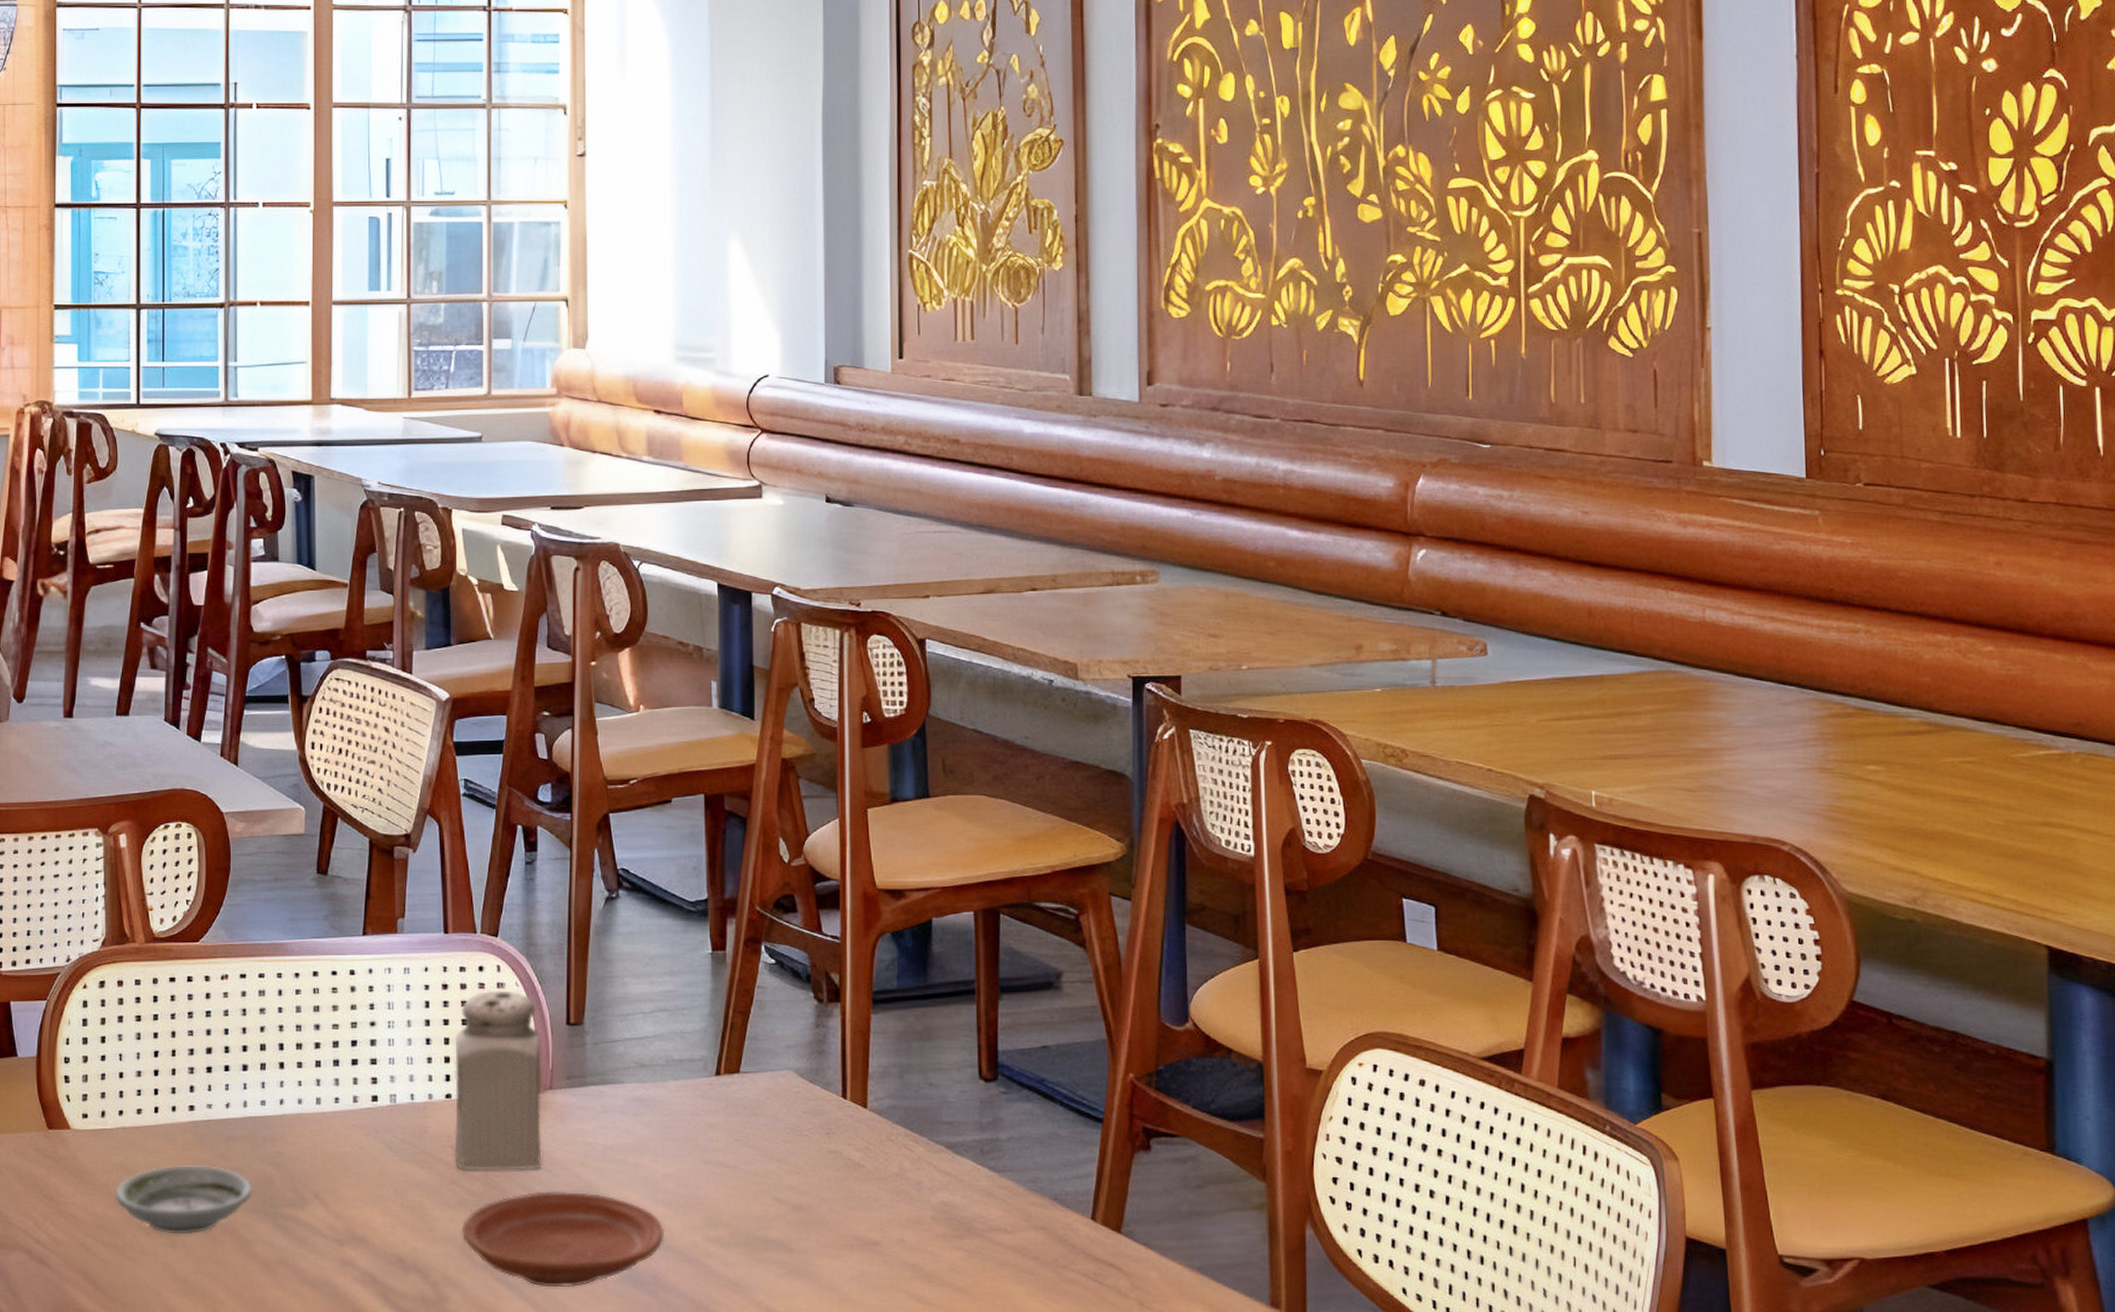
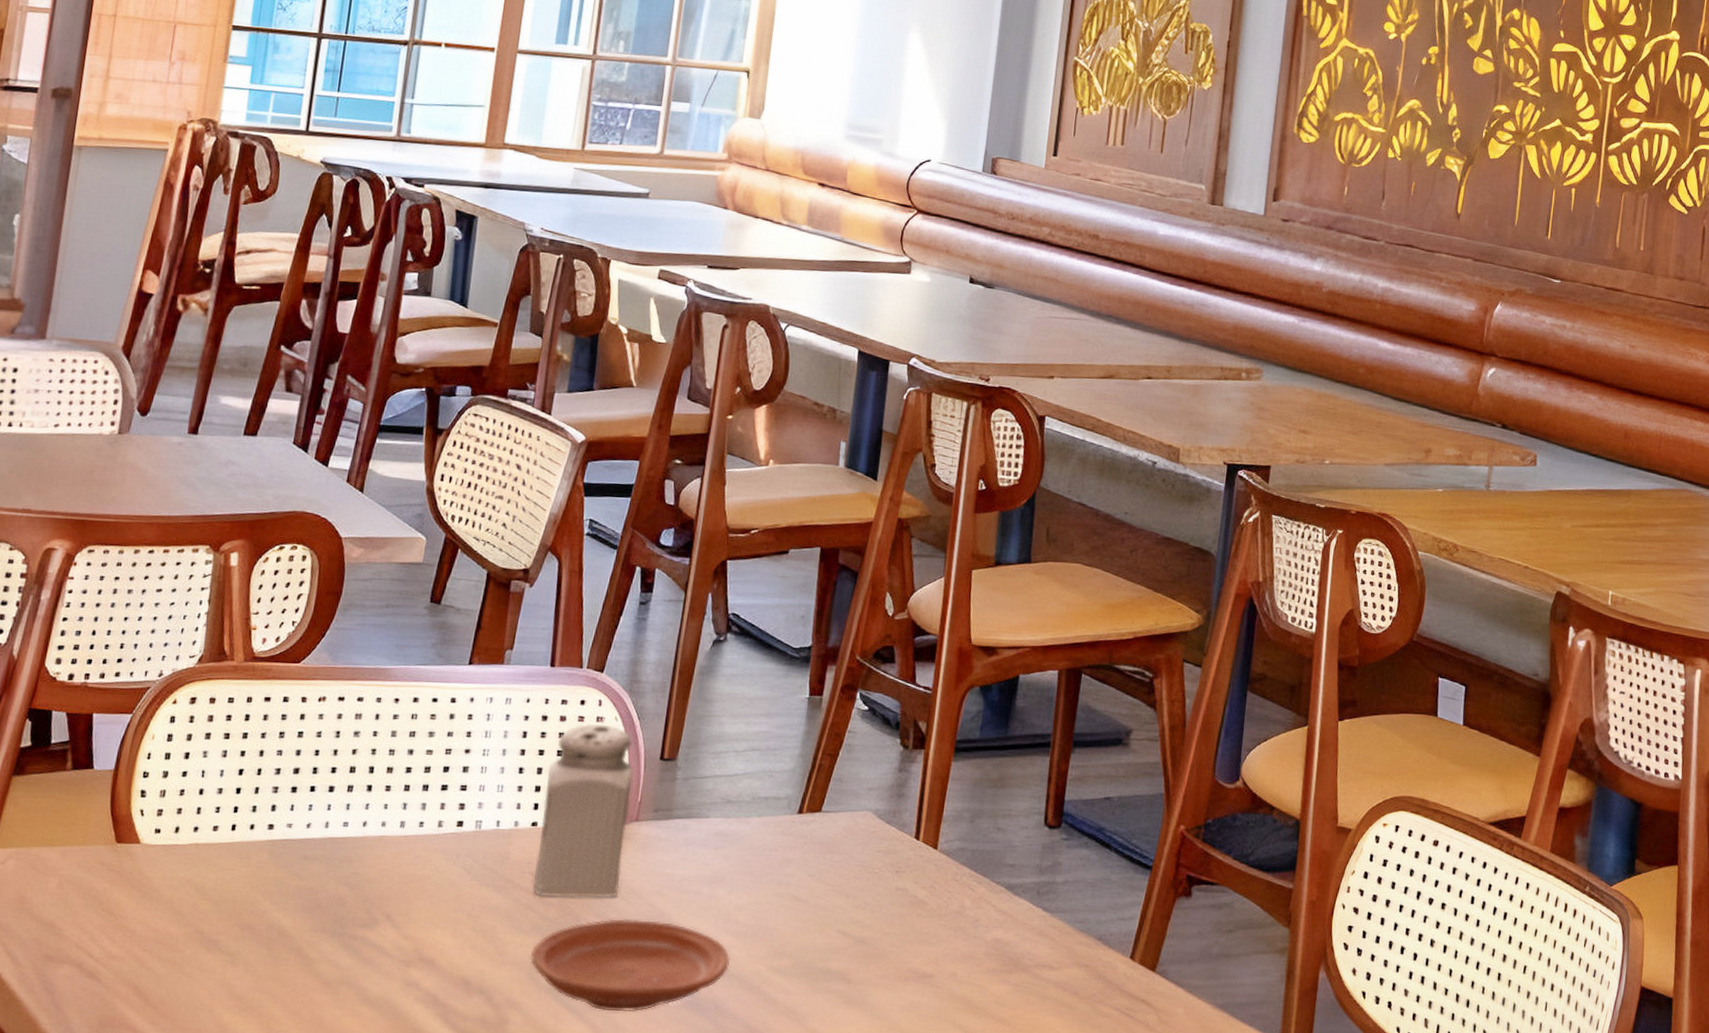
saucer: present [115,1165,252,1235] -> none [178,883,324,952]

